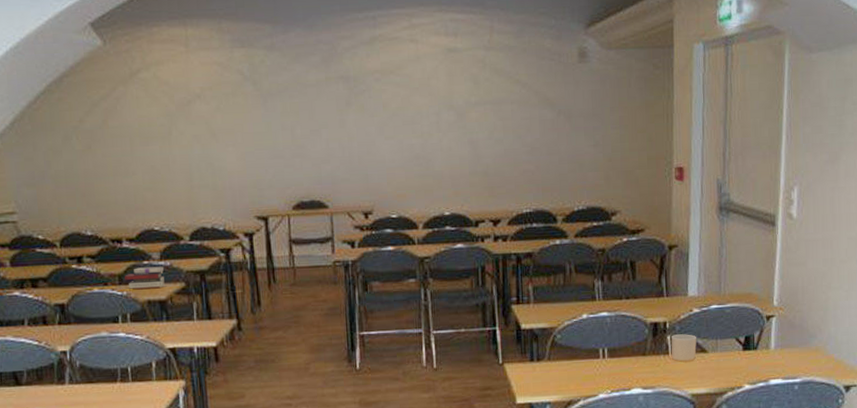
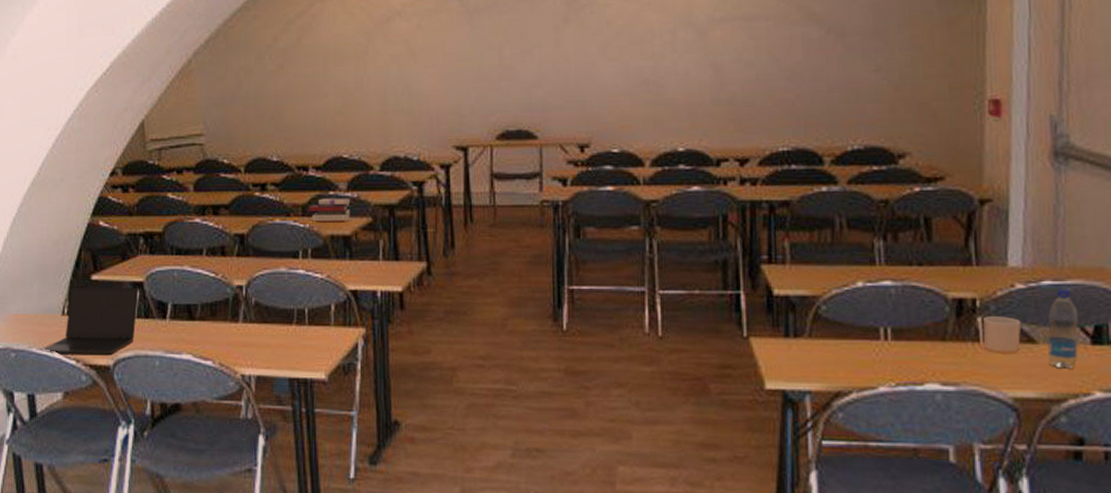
bottle: none [714,310,735,370] -> present [1047,289,1079,369]

